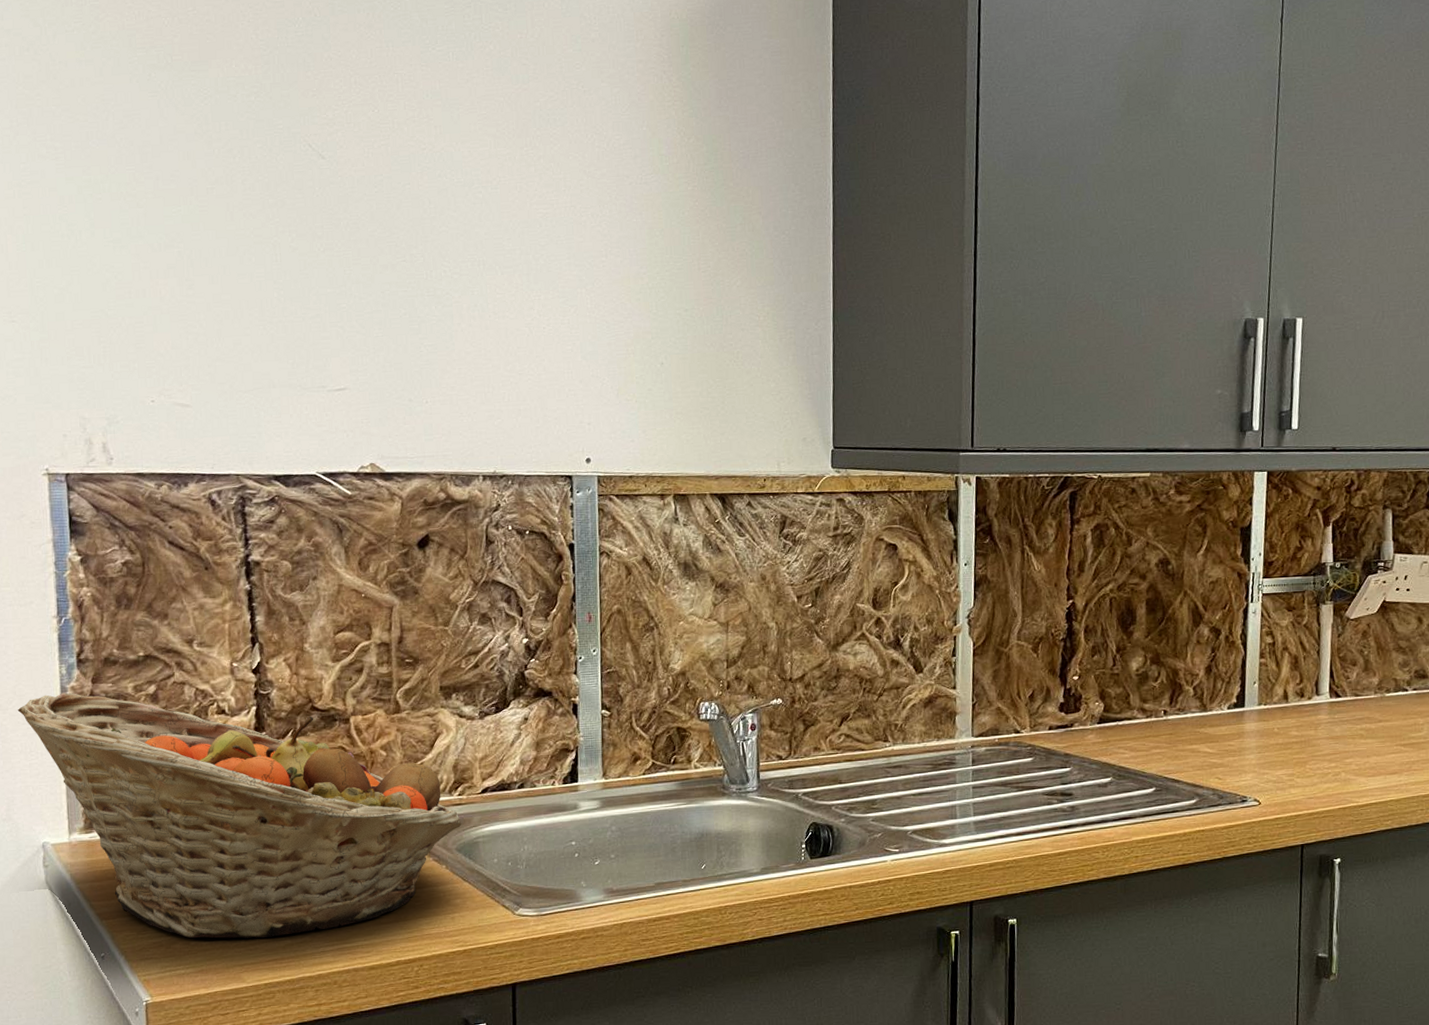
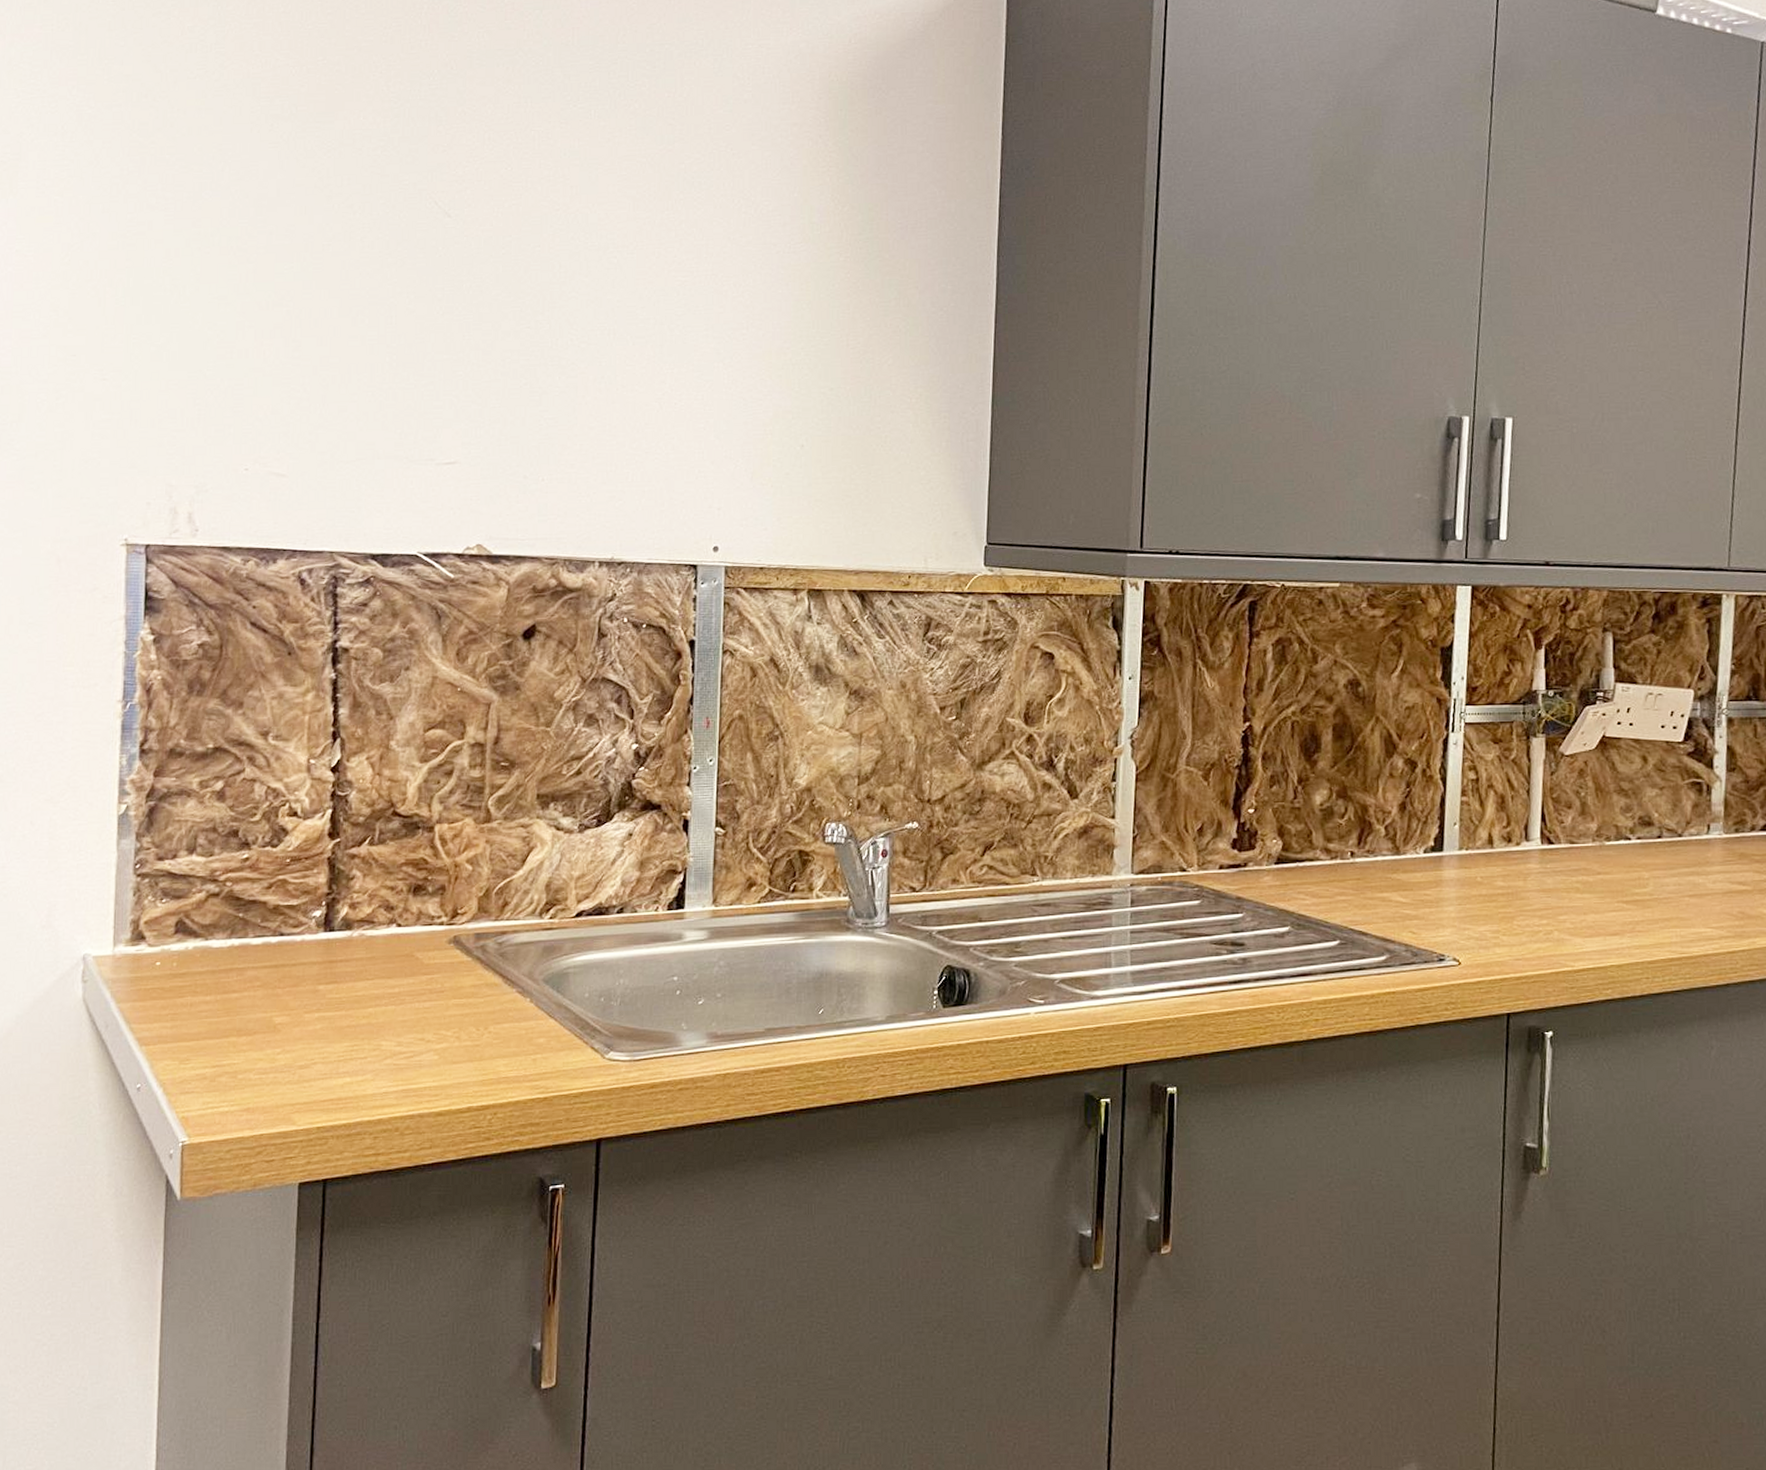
fruit basket: present [17,692,462,939] -> none [69,786,551,1075]

